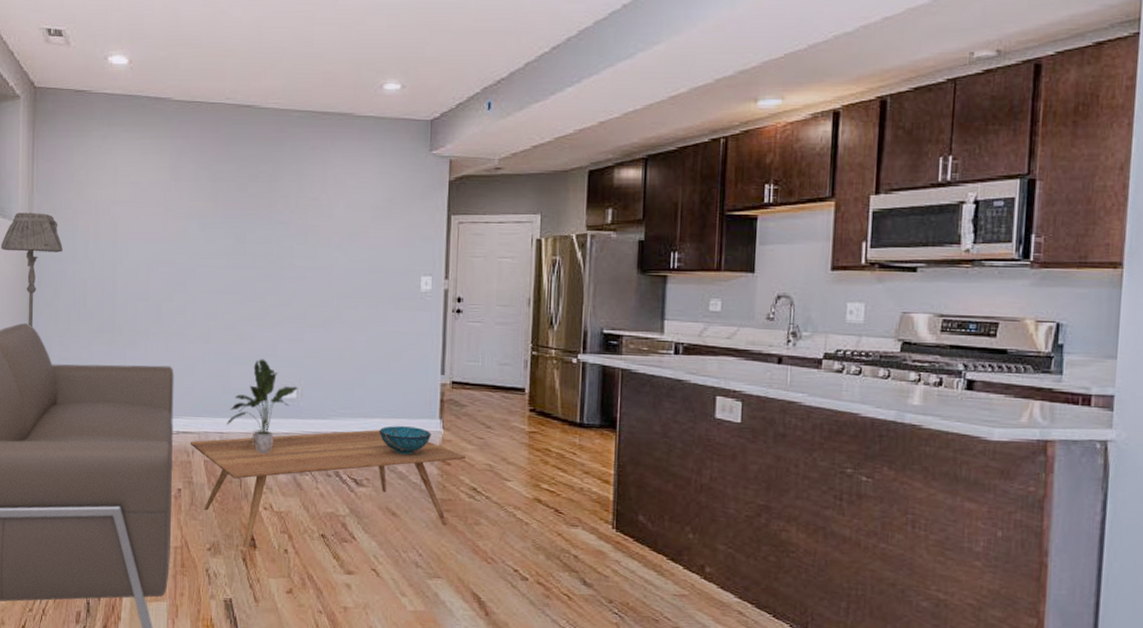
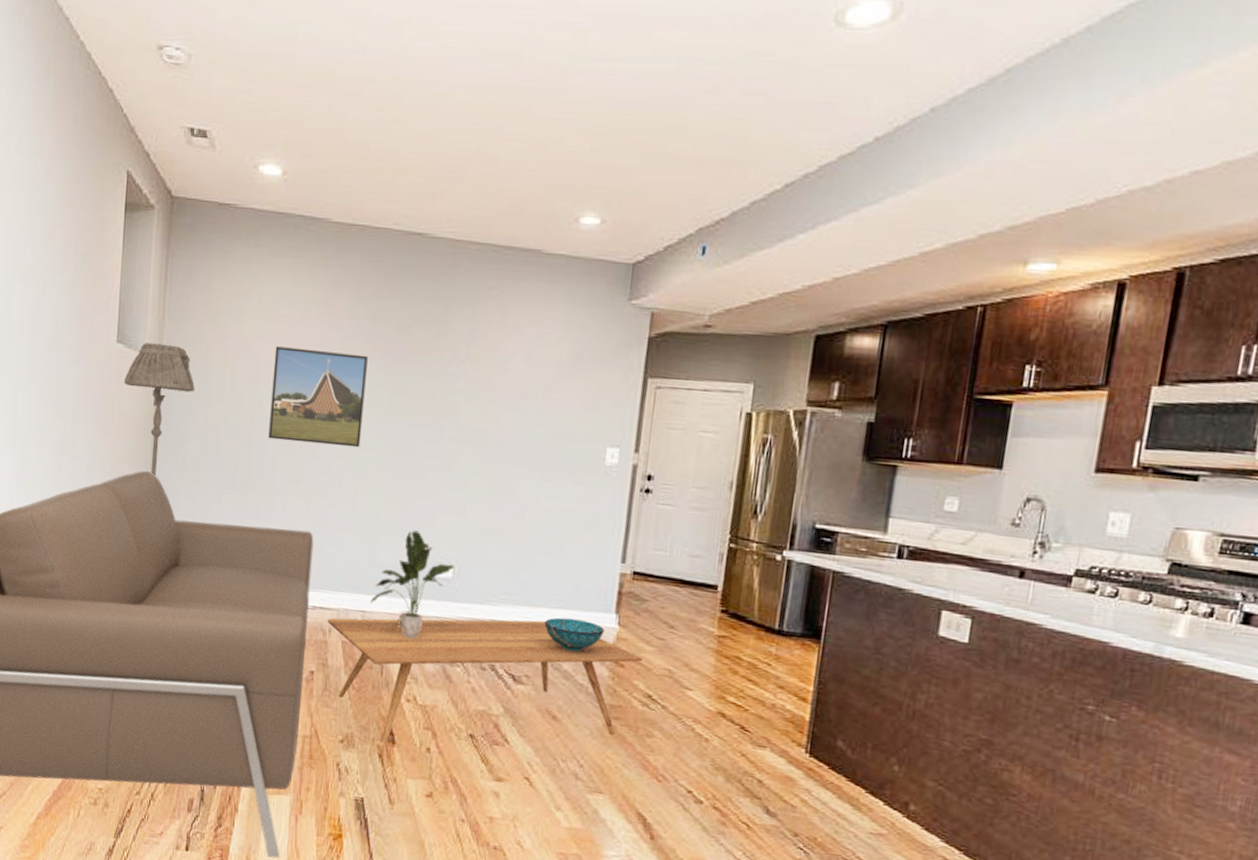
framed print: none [129,208,211,291] -> present [268,346,368,448]

